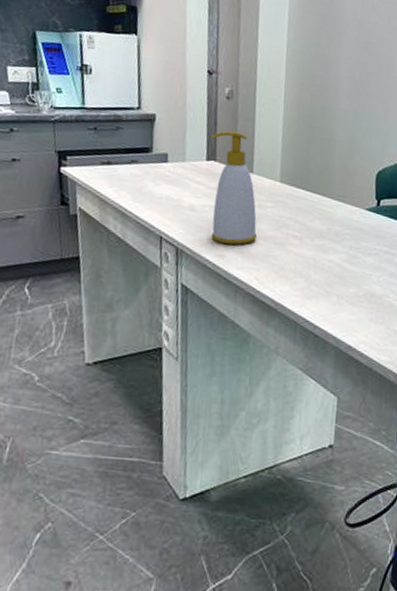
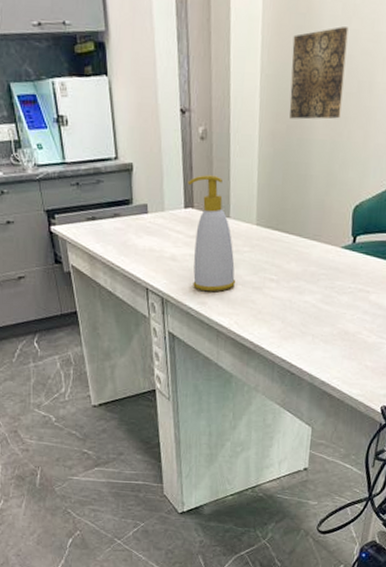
wall art: none [314,18,368,93] -> present [289,26,349,120]

